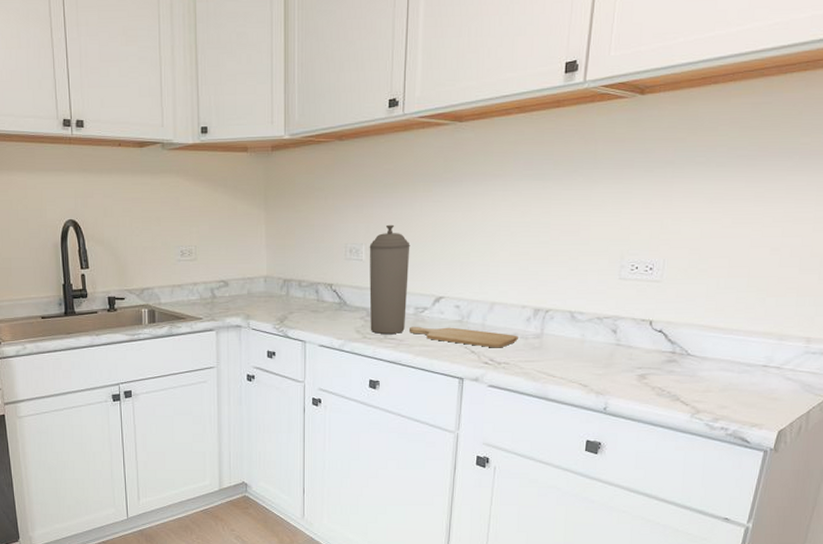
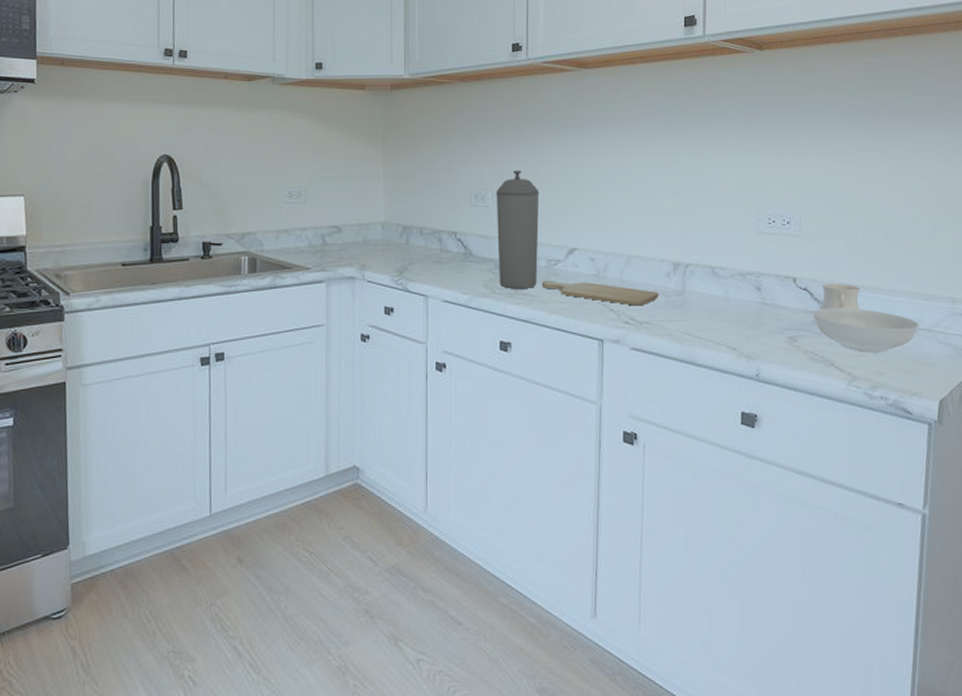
bowl: none [664,348,770,389] -> present [812,308,920,353]
mug: none [673,325,716,350] -> present [821,283,861,310]

